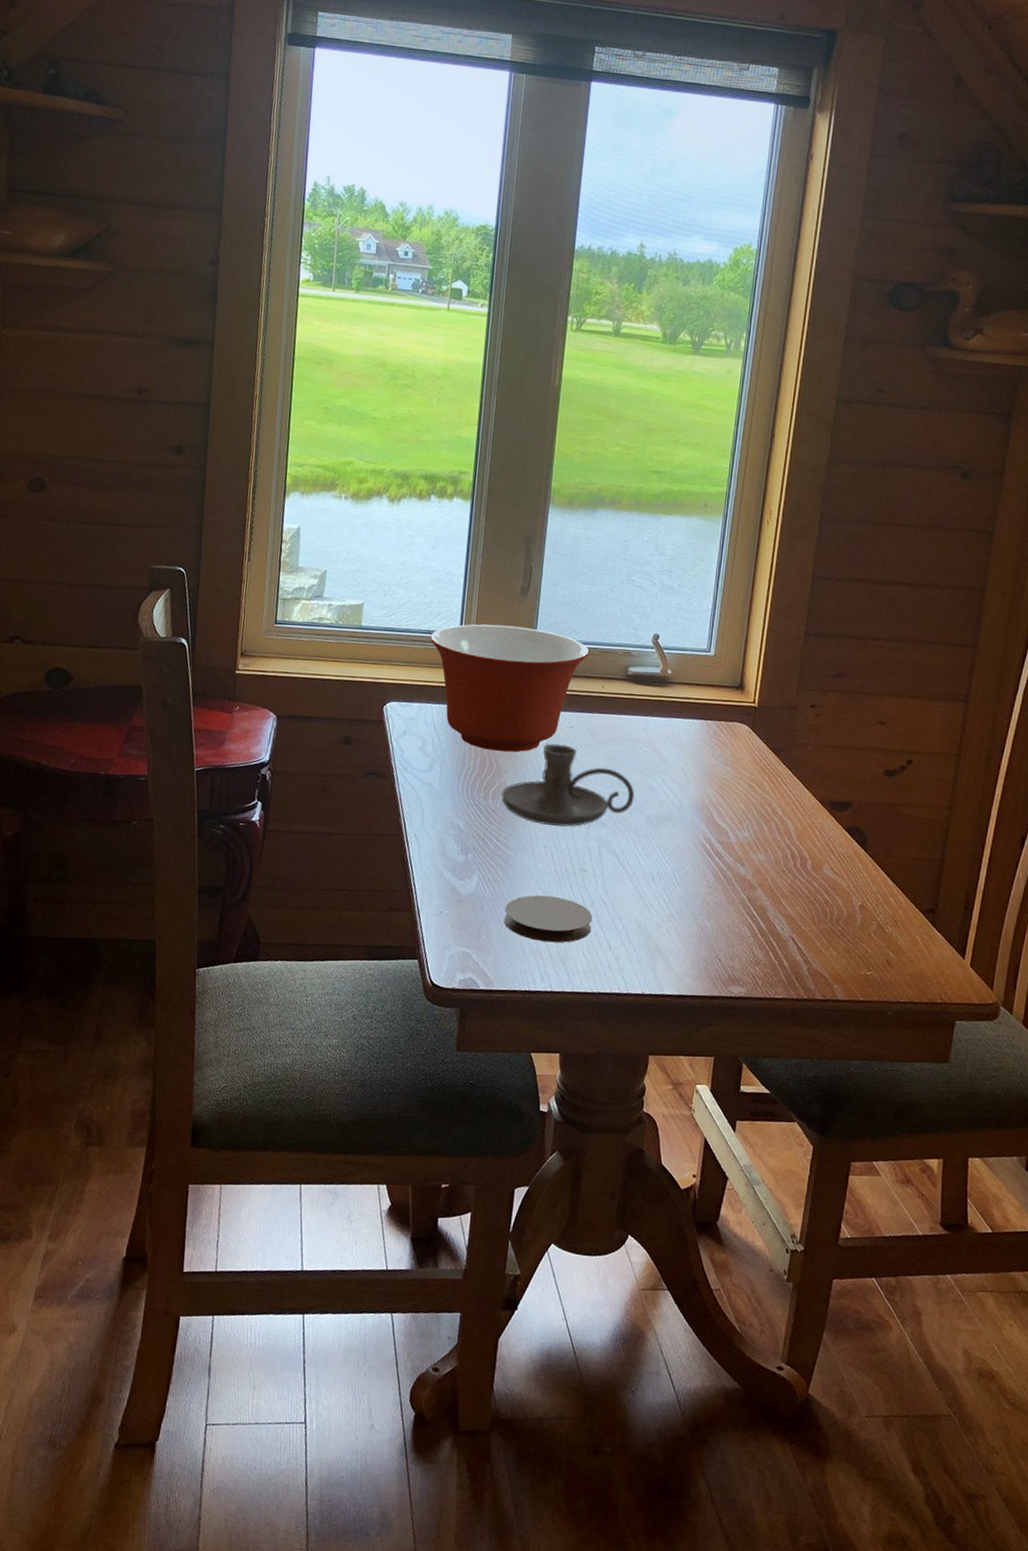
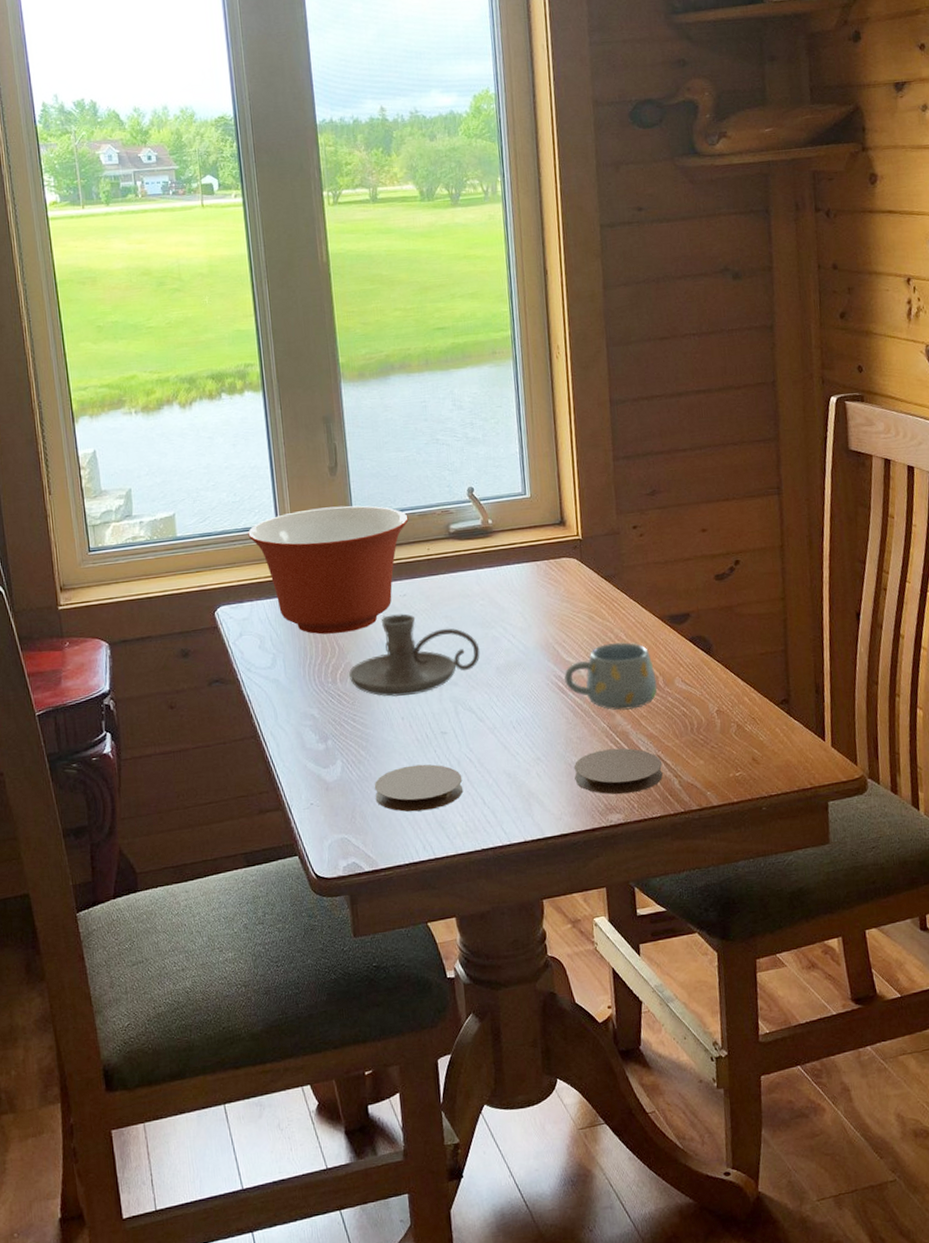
coaster: none [704,920,795,970] -> present [574,748,663,795]
mug: none [712,815,805,887] -> present [564,642,658,711]

